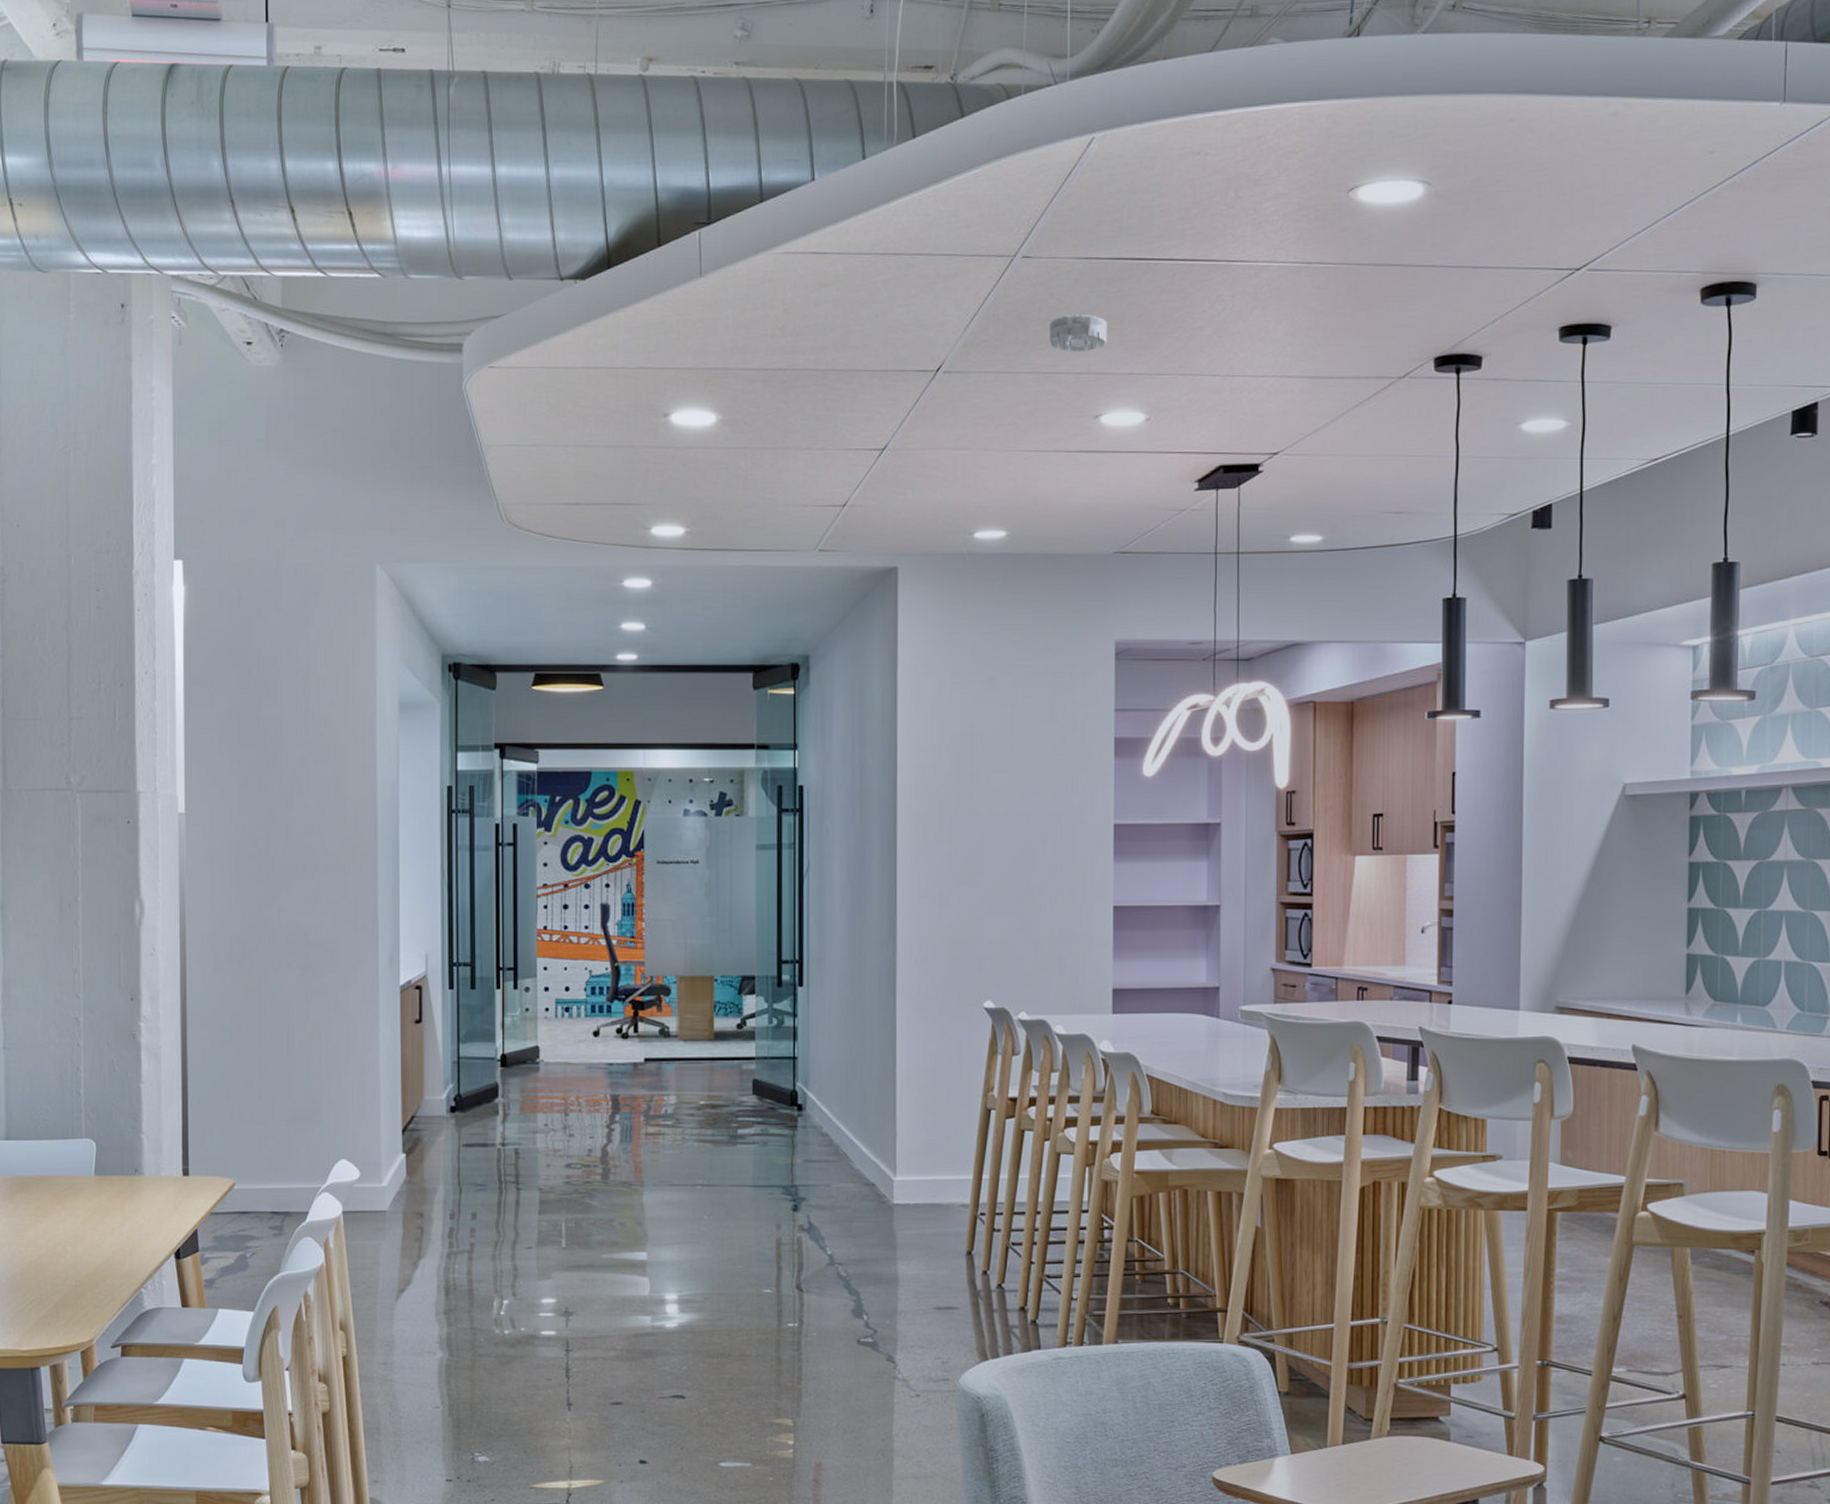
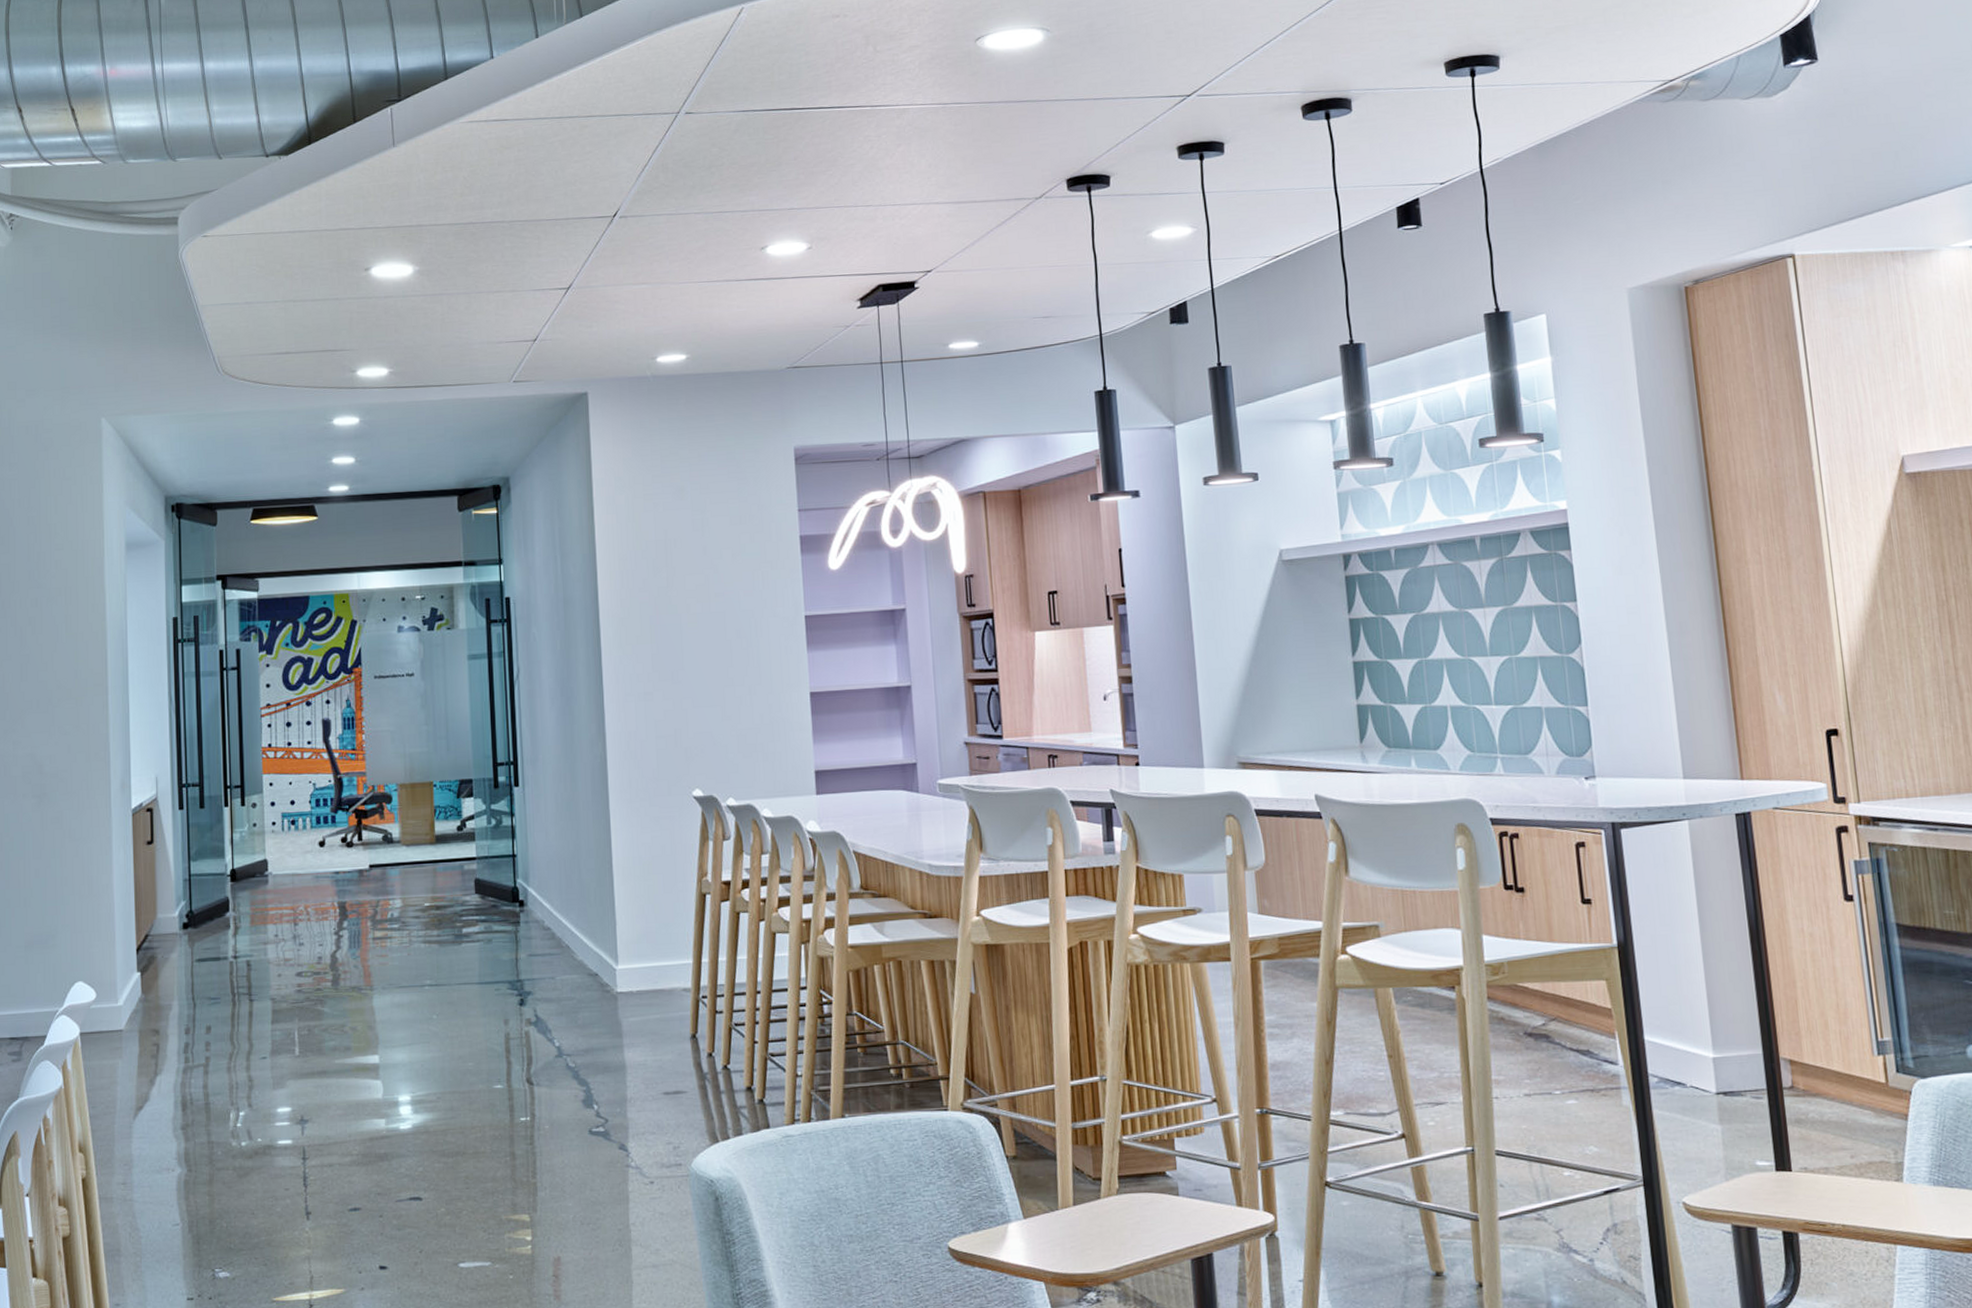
smoke detector: present [1049,314,1107,352] -> none [714,159,767,193]

